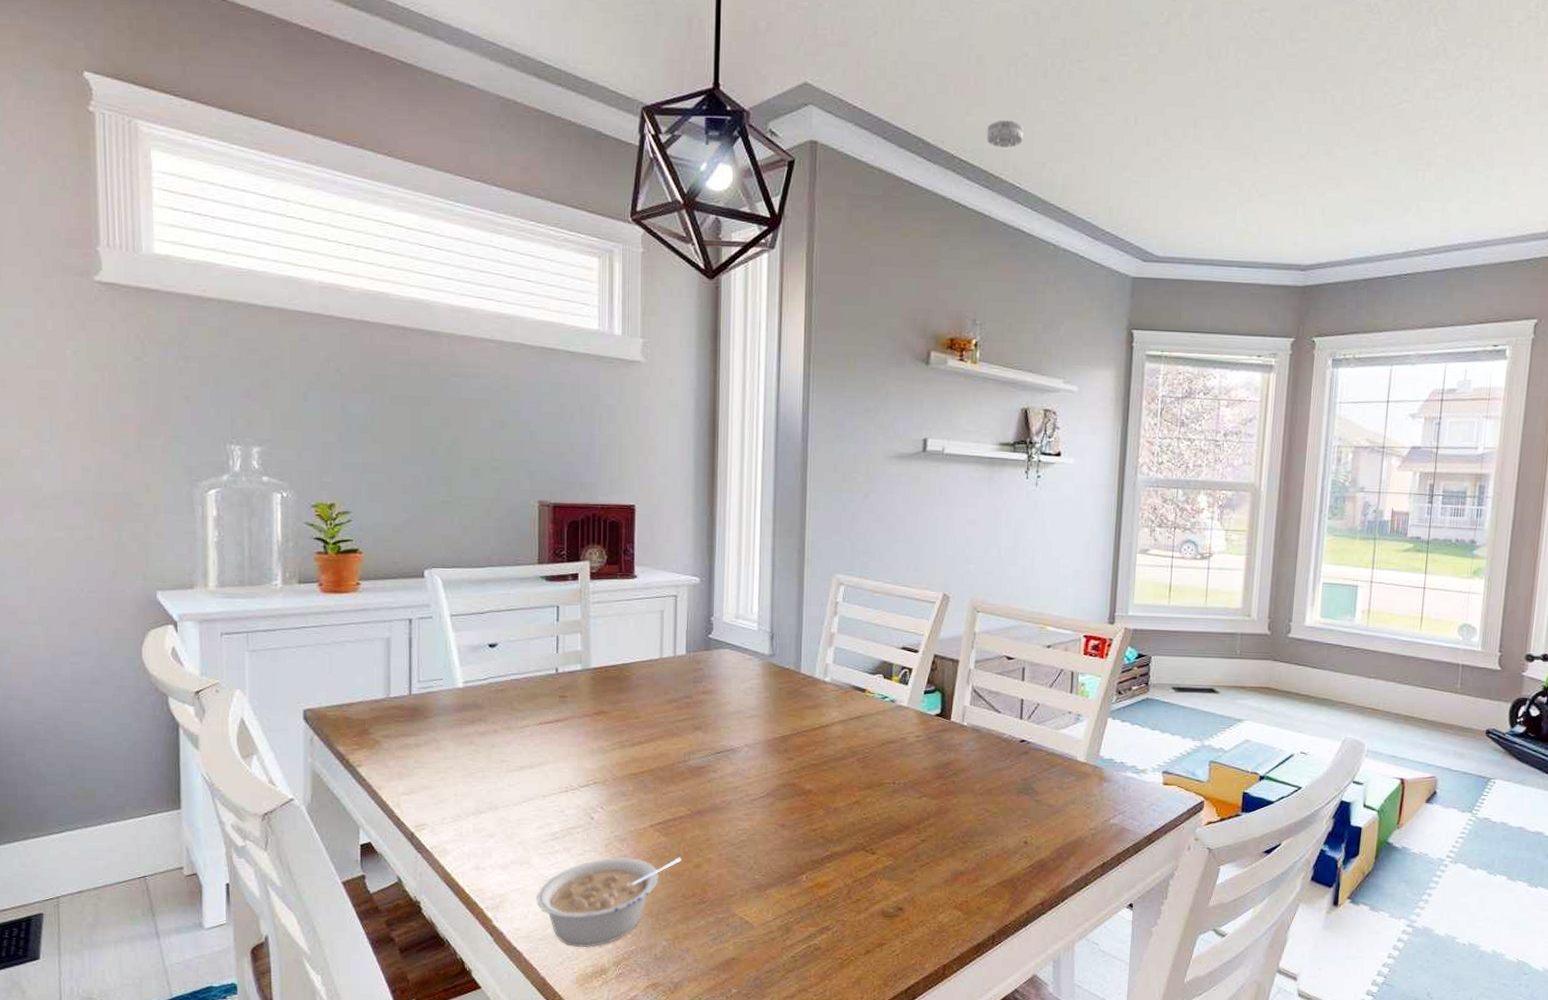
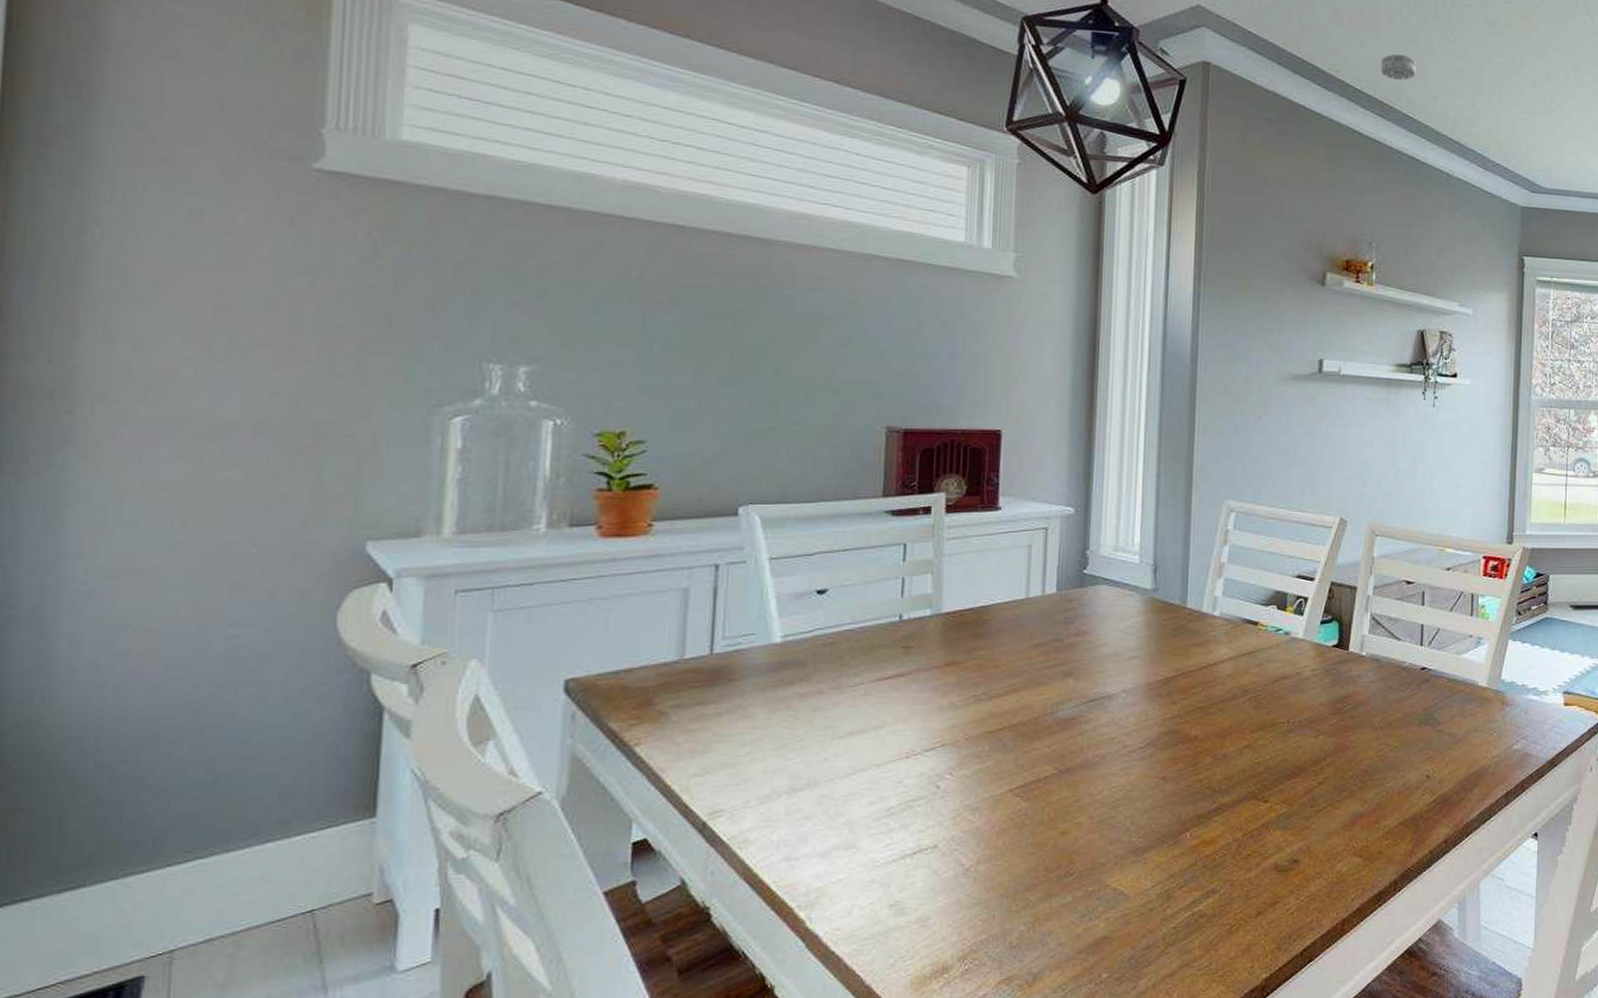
legume: present [536,857,682,948] -> none [863,824,1046,944]

